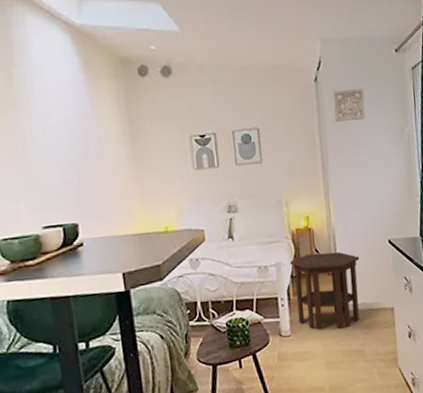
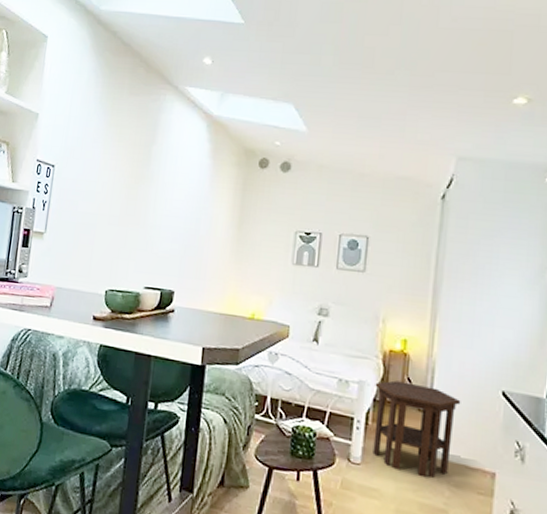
wall ornament: present [333,89,366,123] -> none [459,212,500,249]

